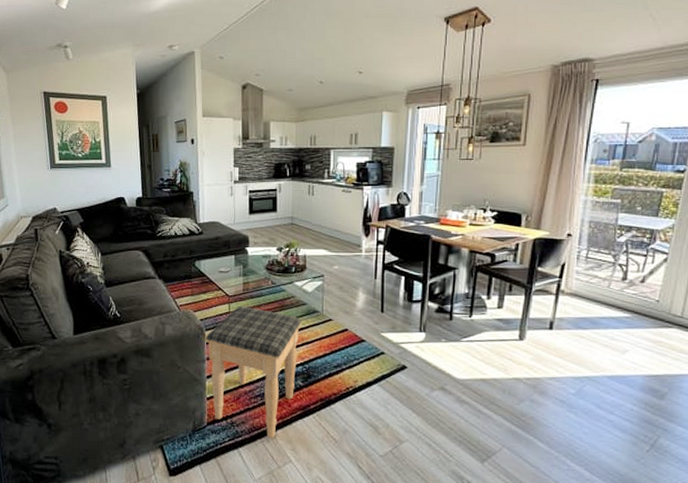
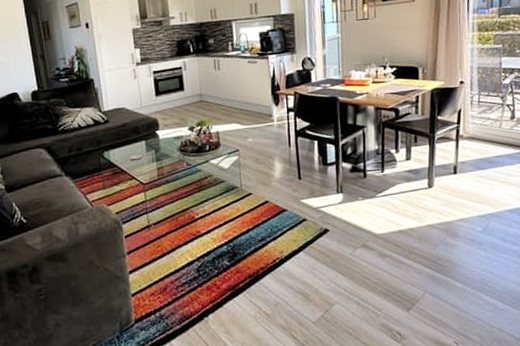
footstool: present [205,306,302,438] -> none [123,192,222,324]

